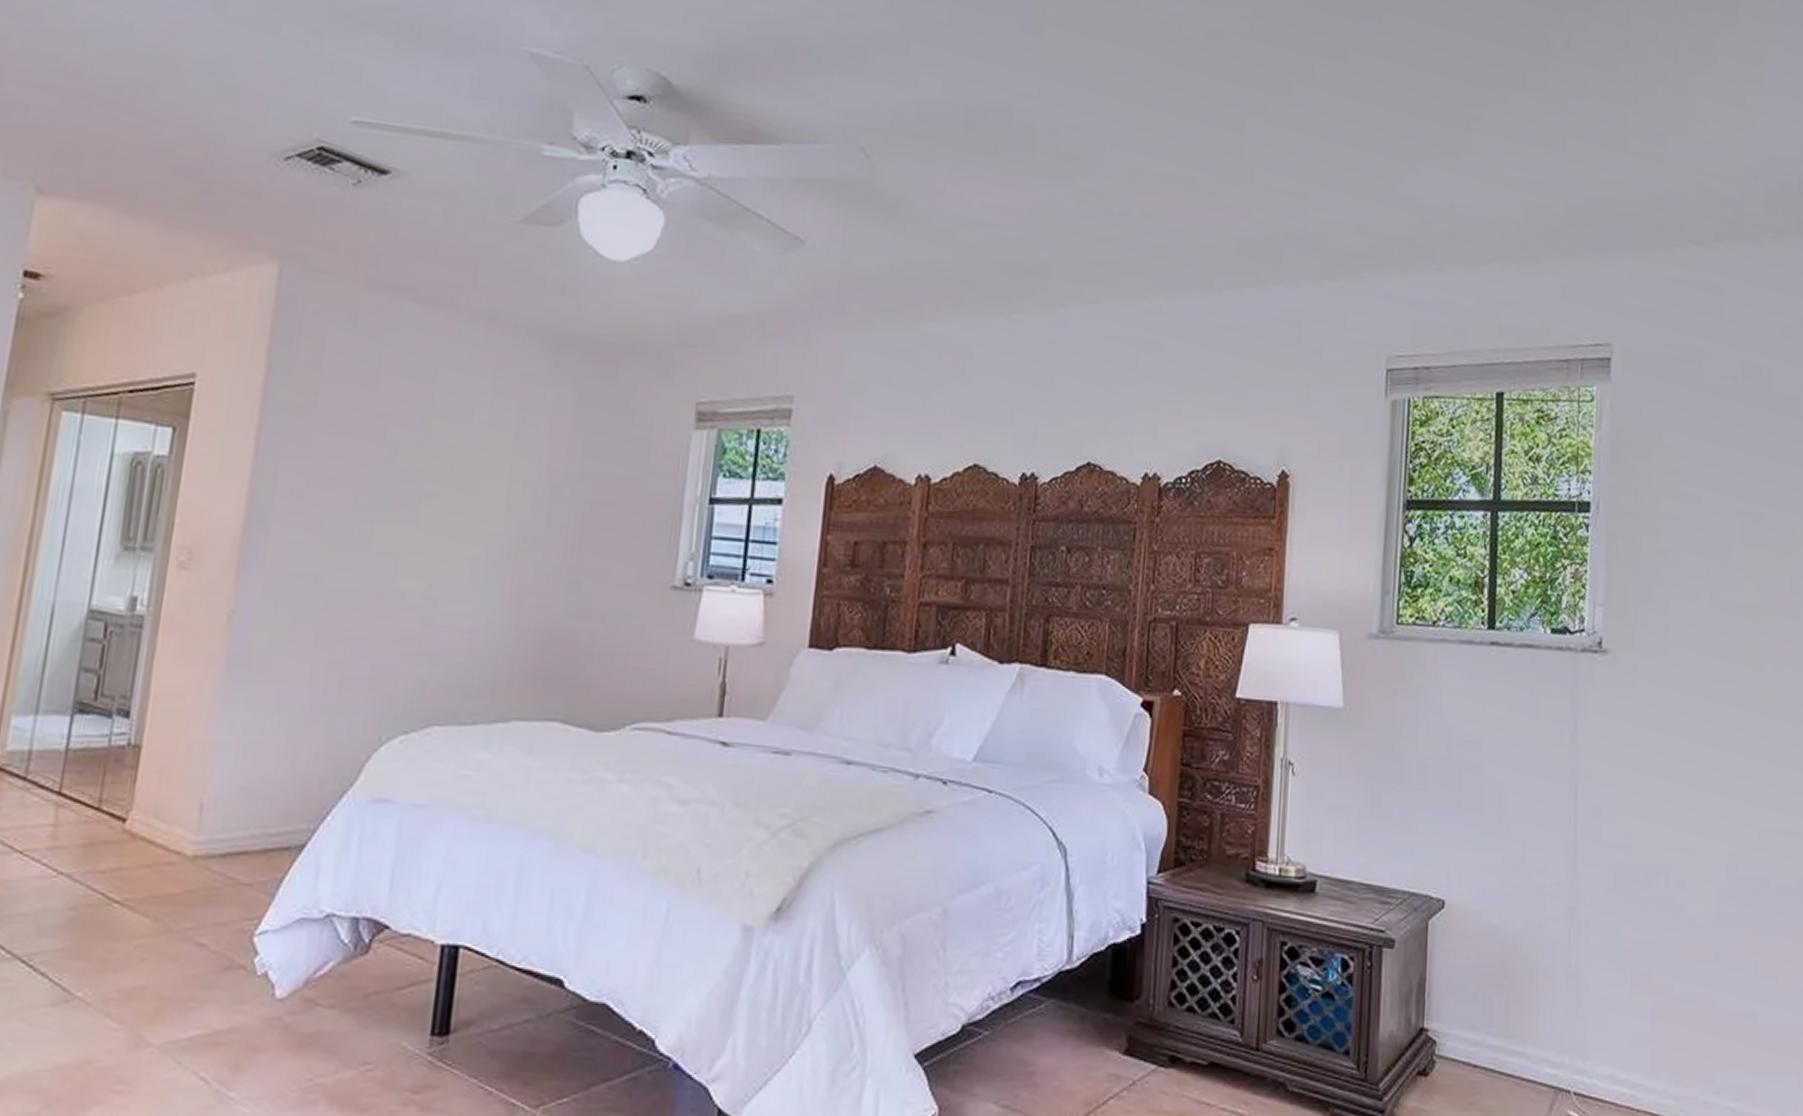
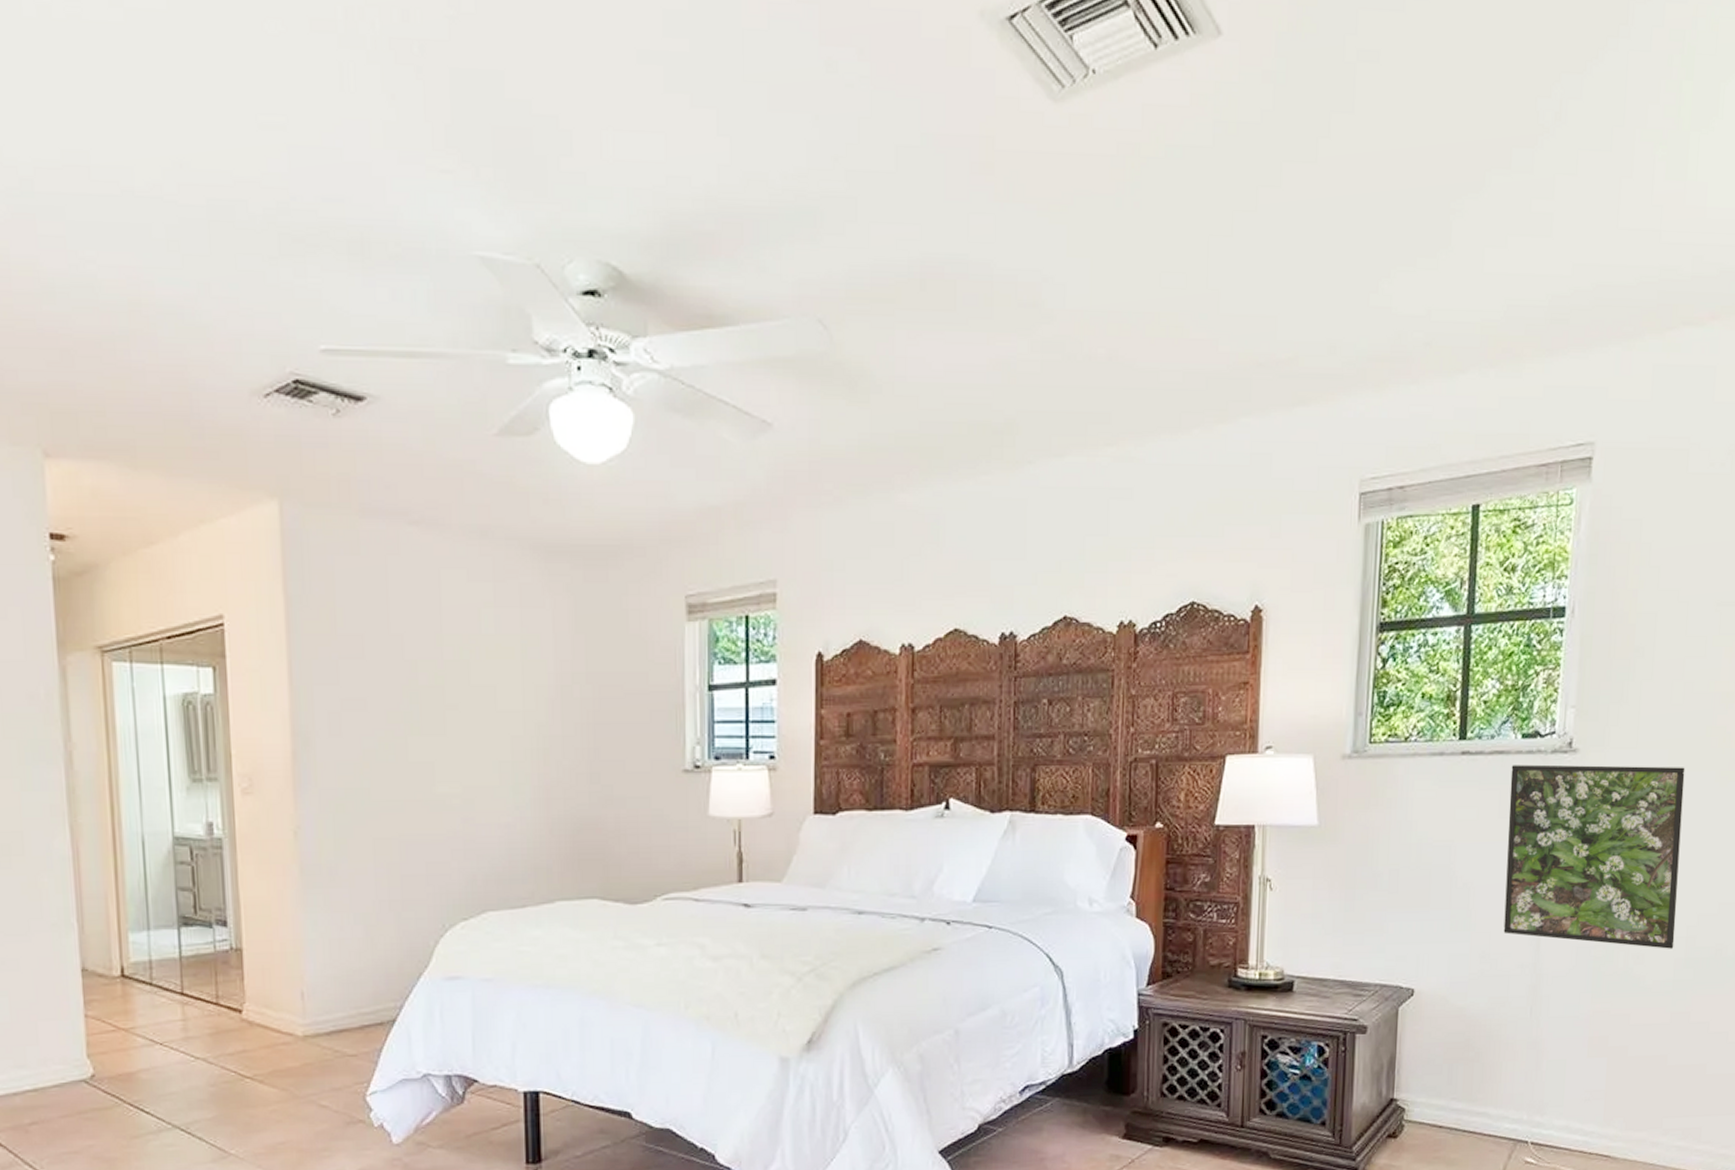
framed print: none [1538,660,1716,877] -> present [1503,764,1685,949]

